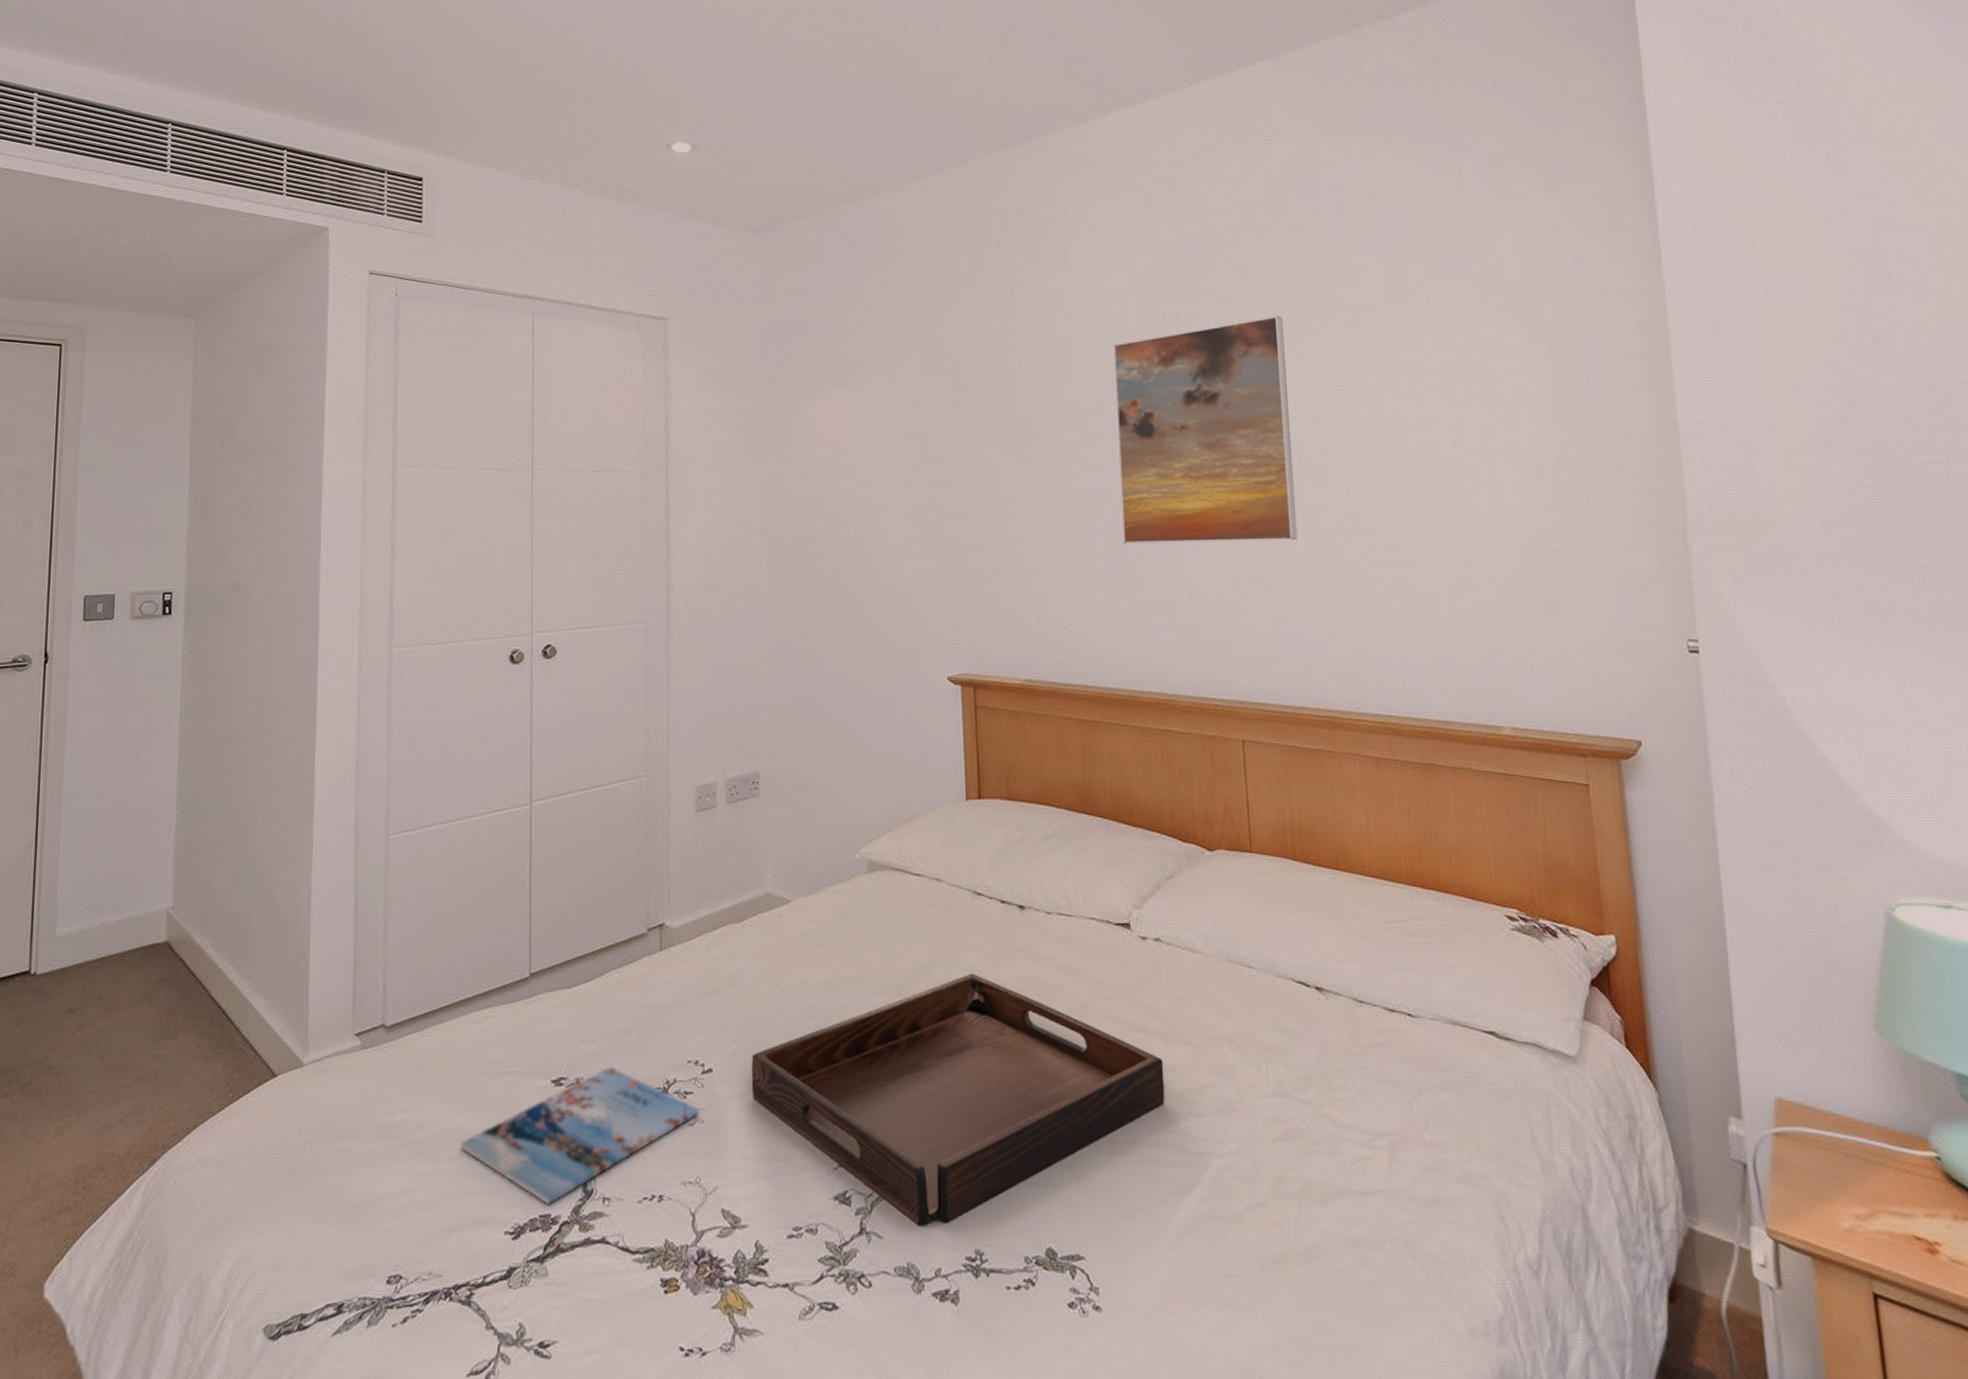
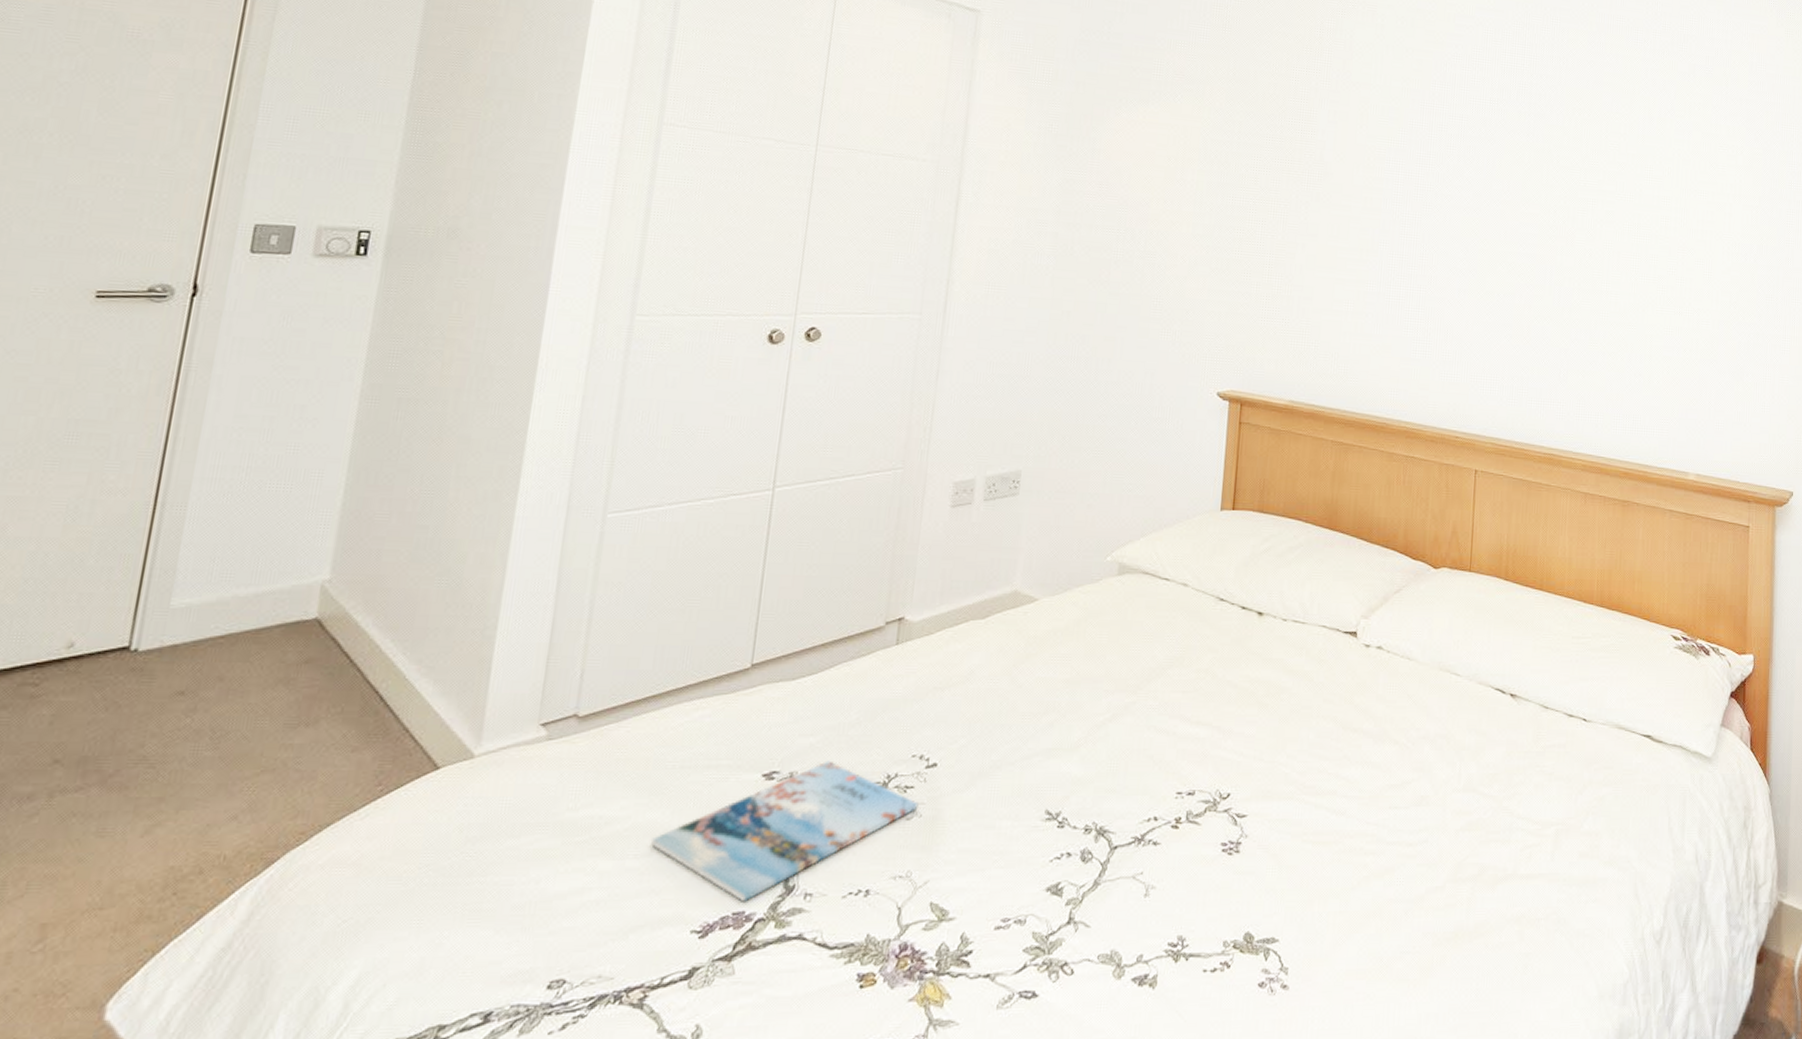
serving tray: present [751,973,1165,1227] -> none [975,674,1372,915]
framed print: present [1113,315,1298,544] -> none [1393,91,1555,295]

